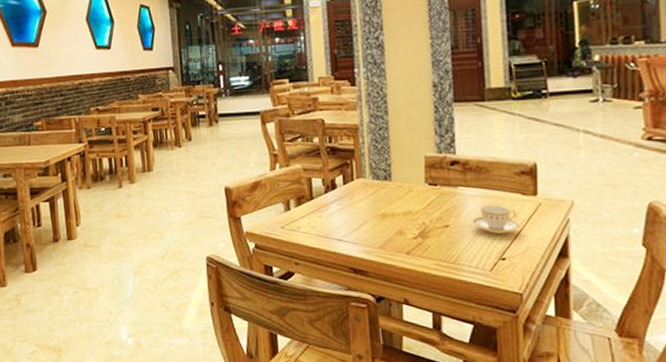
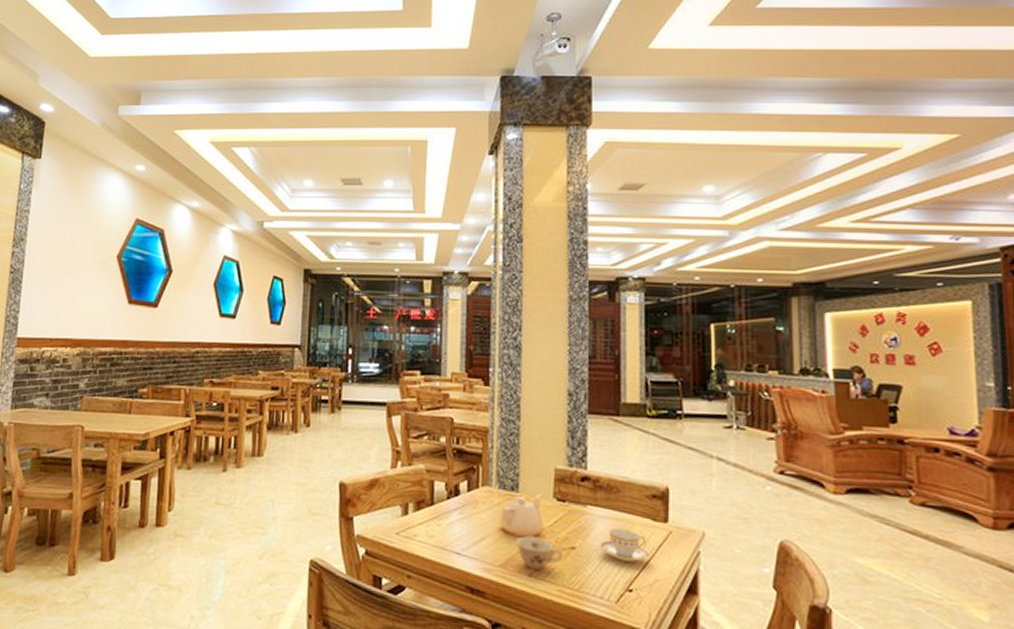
teapot: none [375,180,418,221] -> present [499,494,544,538]
teacup: none [393,219,438,247] -> present [517,536,563,570]

